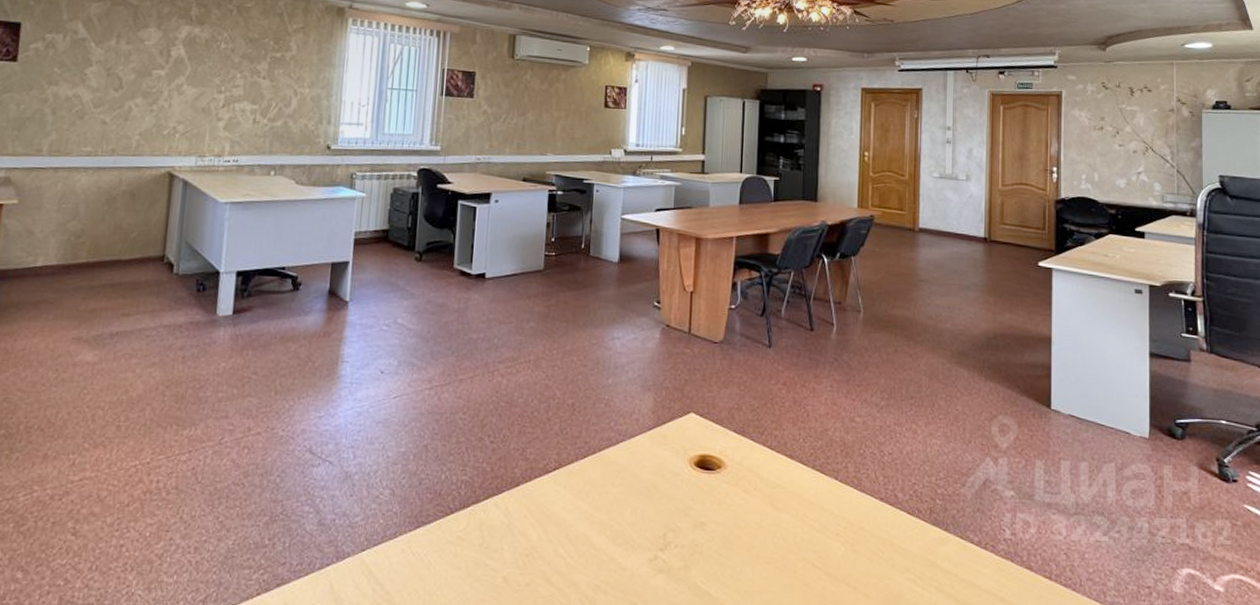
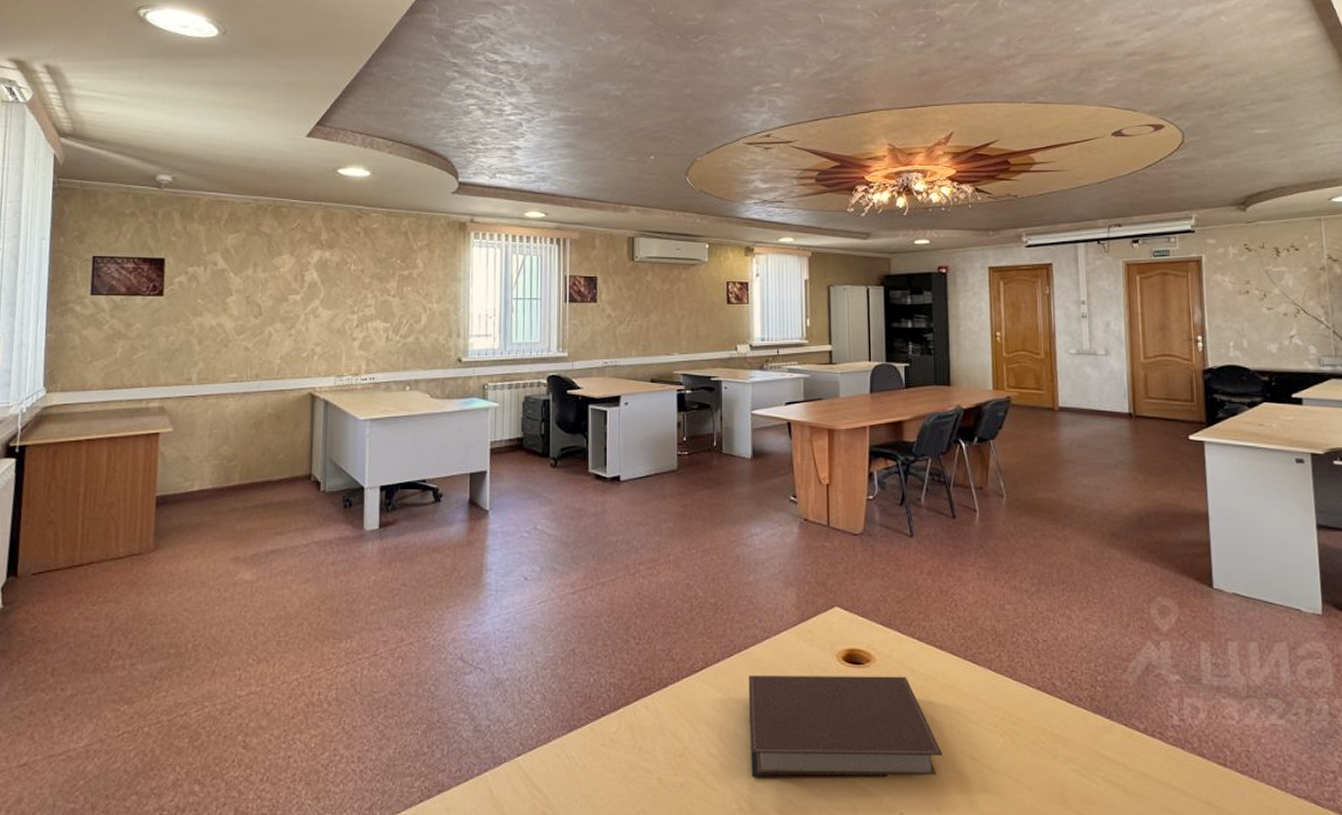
notebook: none [597,477,785,583] -> present [748,675,942,778]

